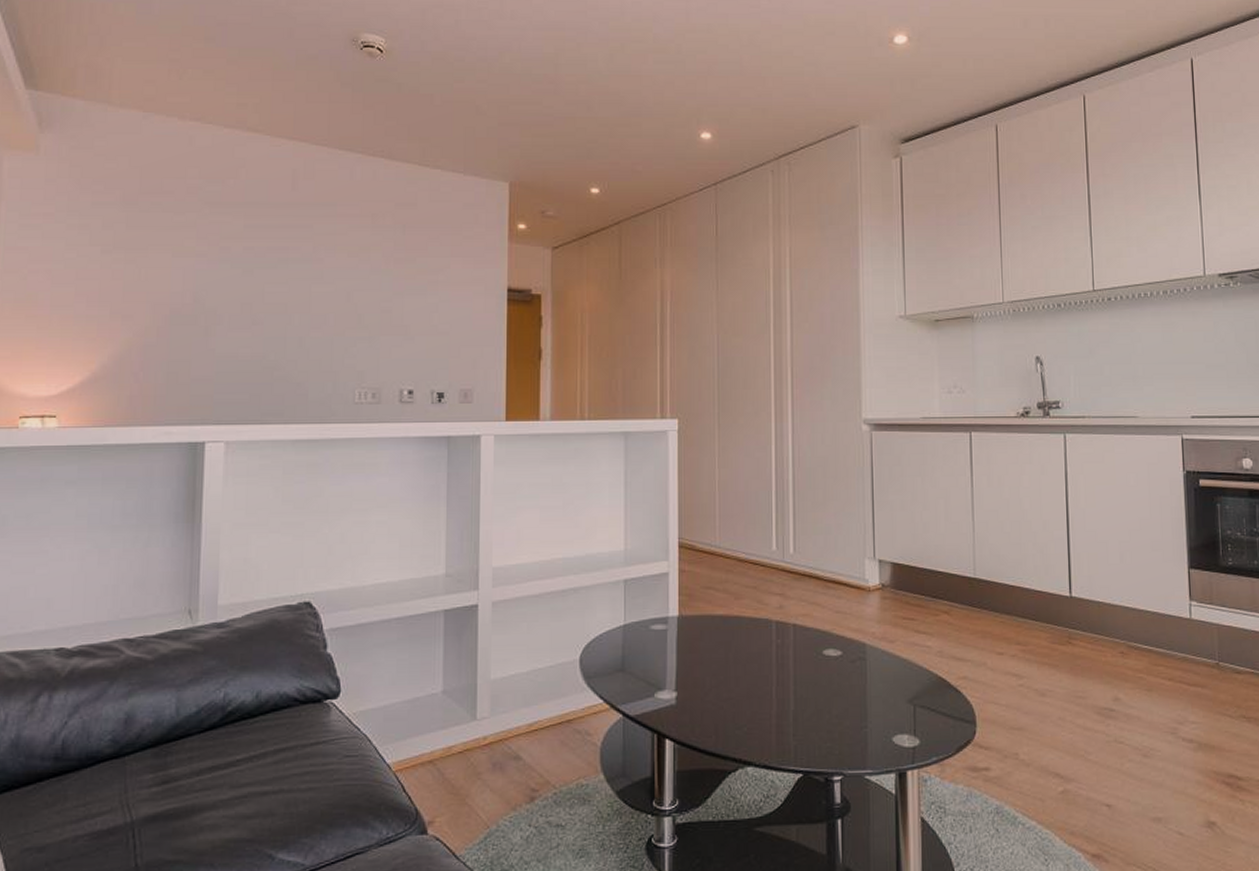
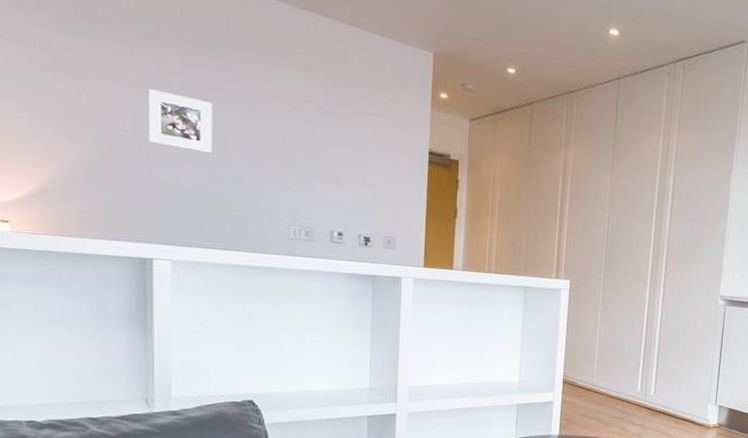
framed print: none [206,258,274,318] -> present [148,89,212,154]

